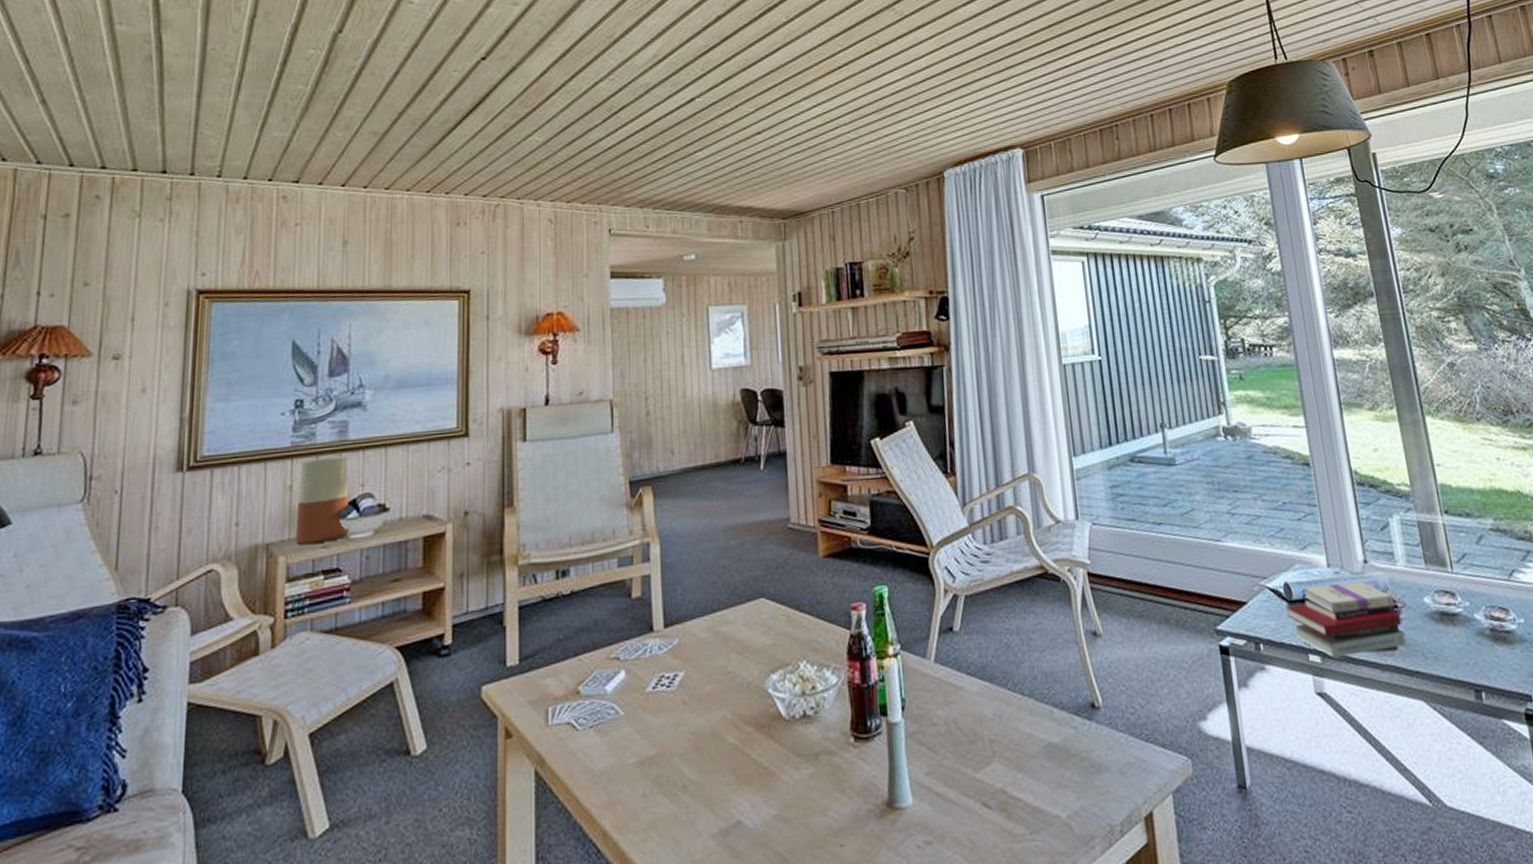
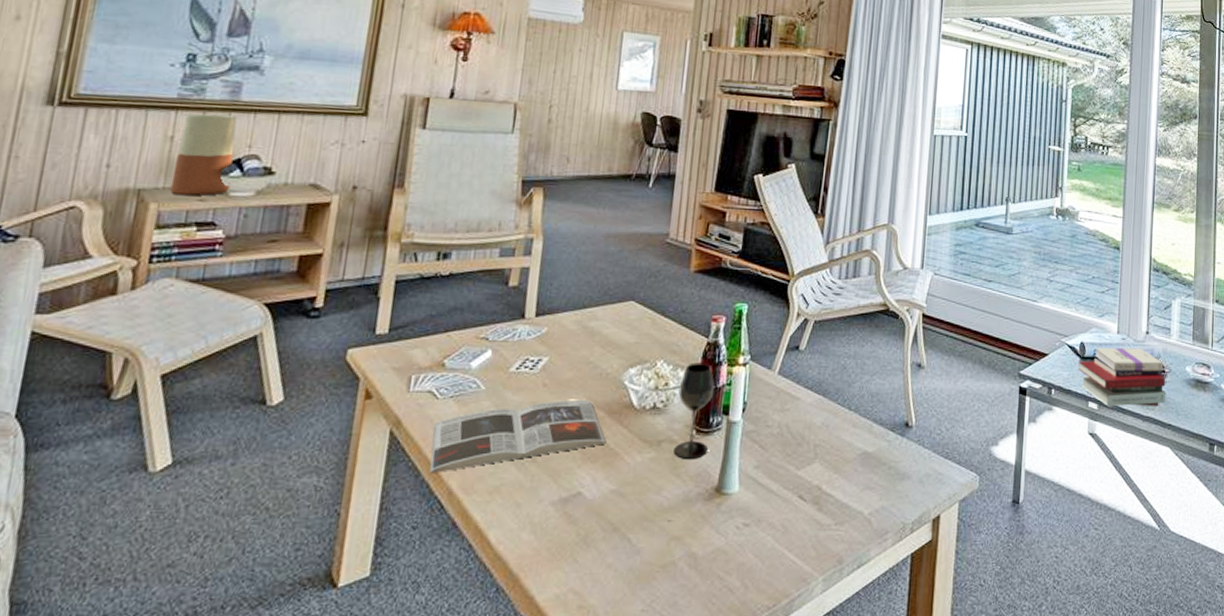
magazine: none [577,715,759,815] -> present [429,400,606,474]
wineglass: none [827,658,870,772] -> present [673,362,715,459]

